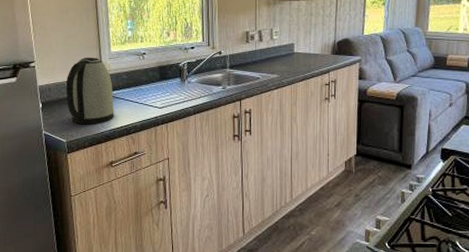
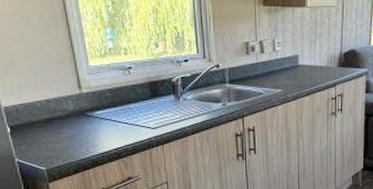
kettle: present [65,57,114,125] -> none [37,72,101,150]

